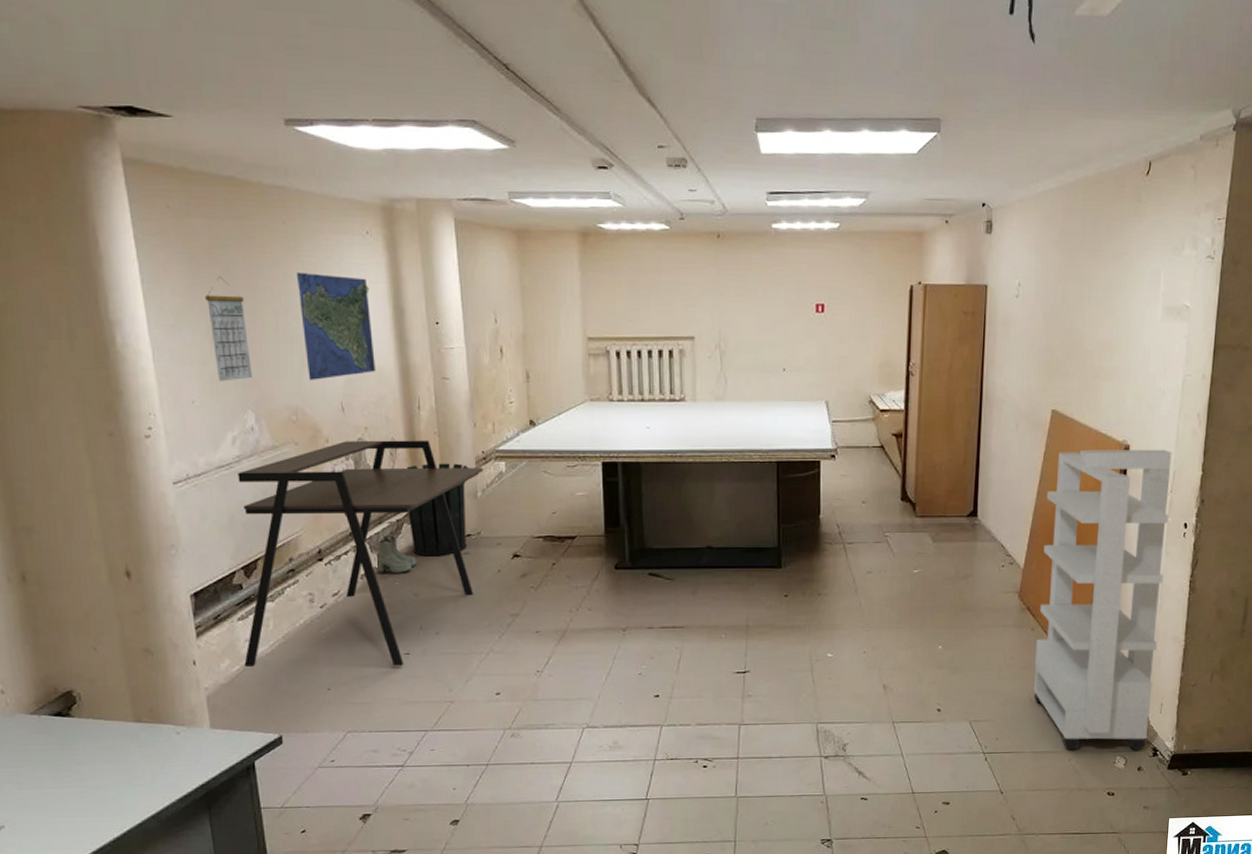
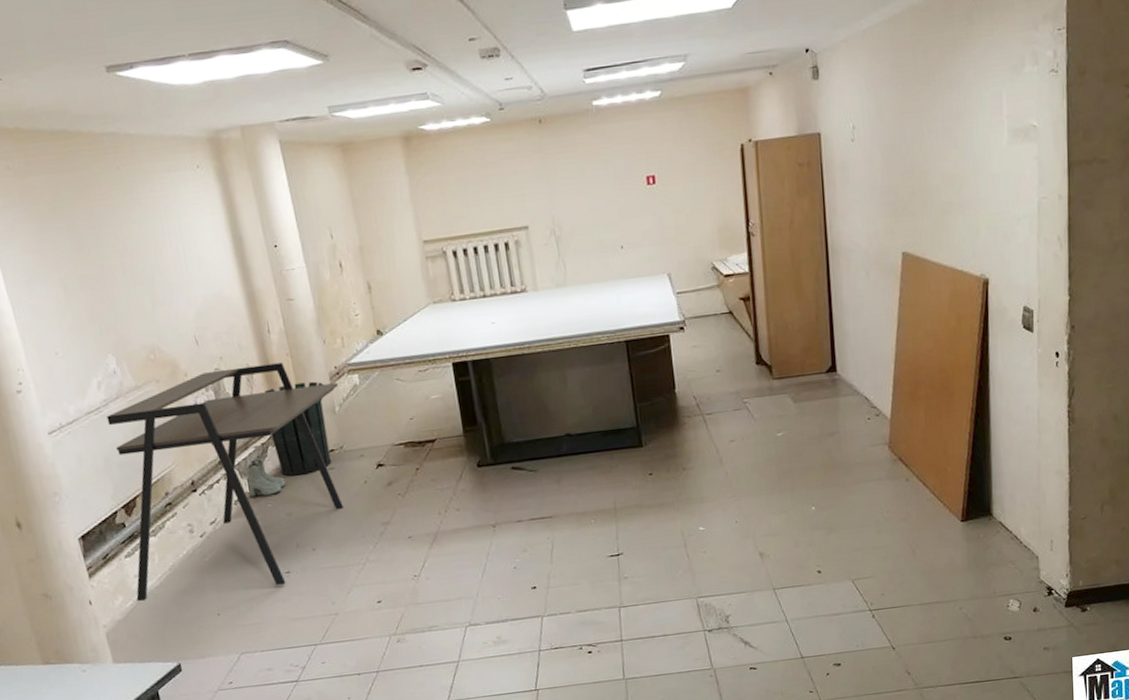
calendar: present [205,277,252,381] -> none [54,229,108,330]
map: present [297,273,376,380] -> none [137,211,223,318]
storage cabinet: present [1033,449,1172,751] -> none [906,278,1041,599]

